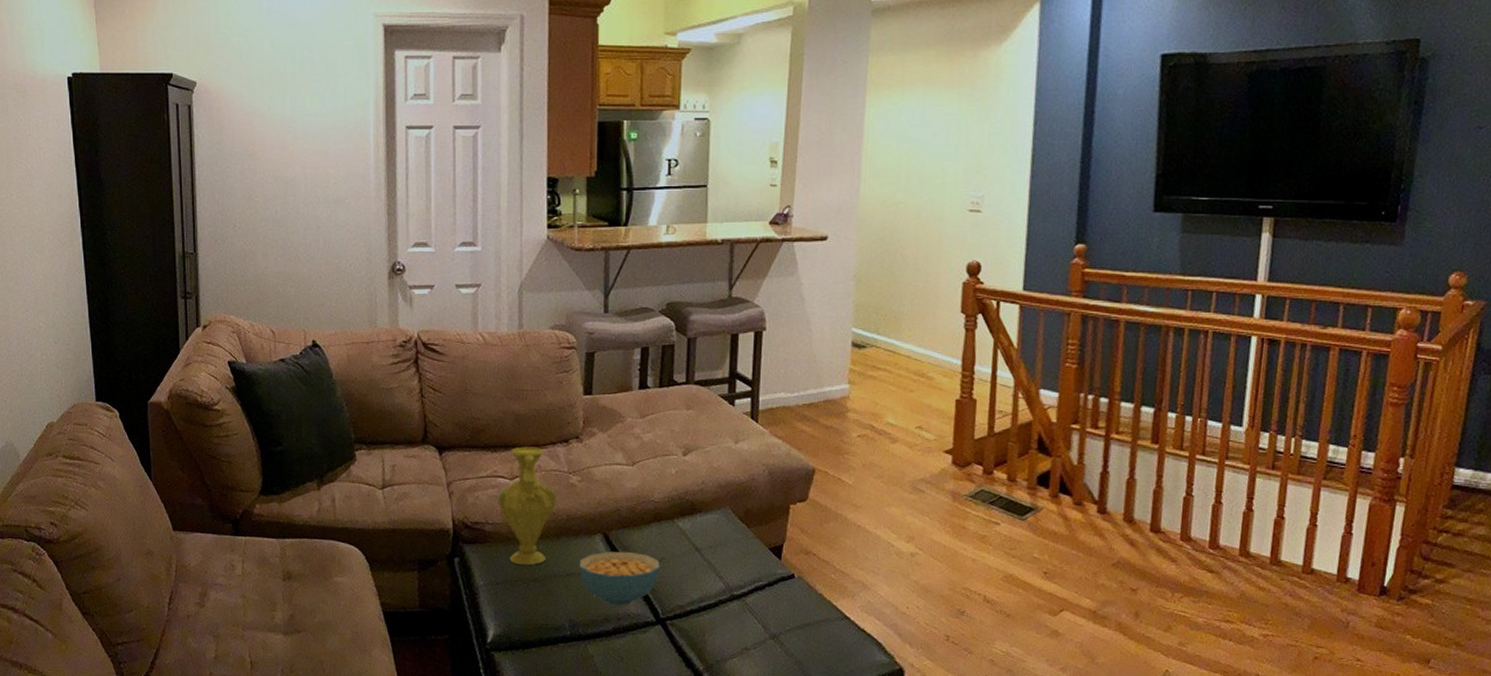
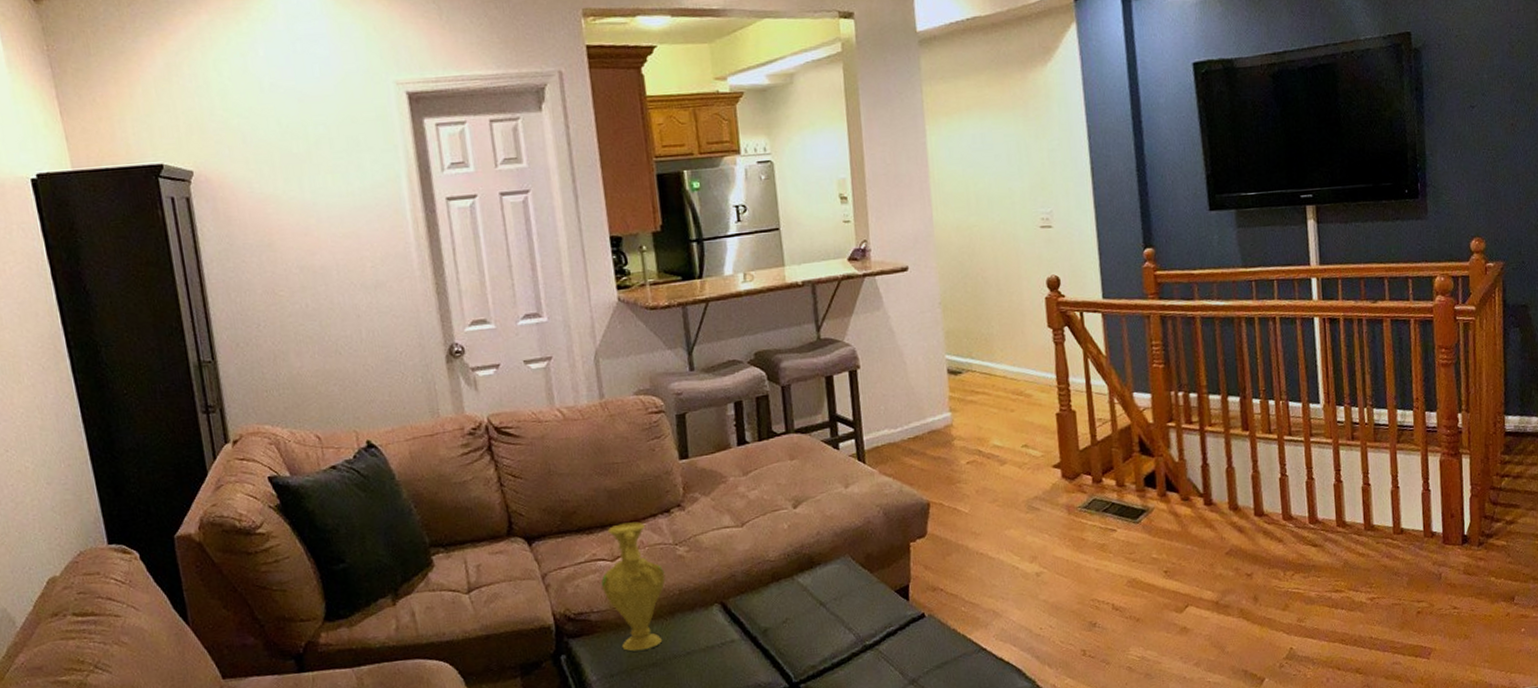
cereal bowl: present [579,551,660,606] -> none [698,617,786,678]

